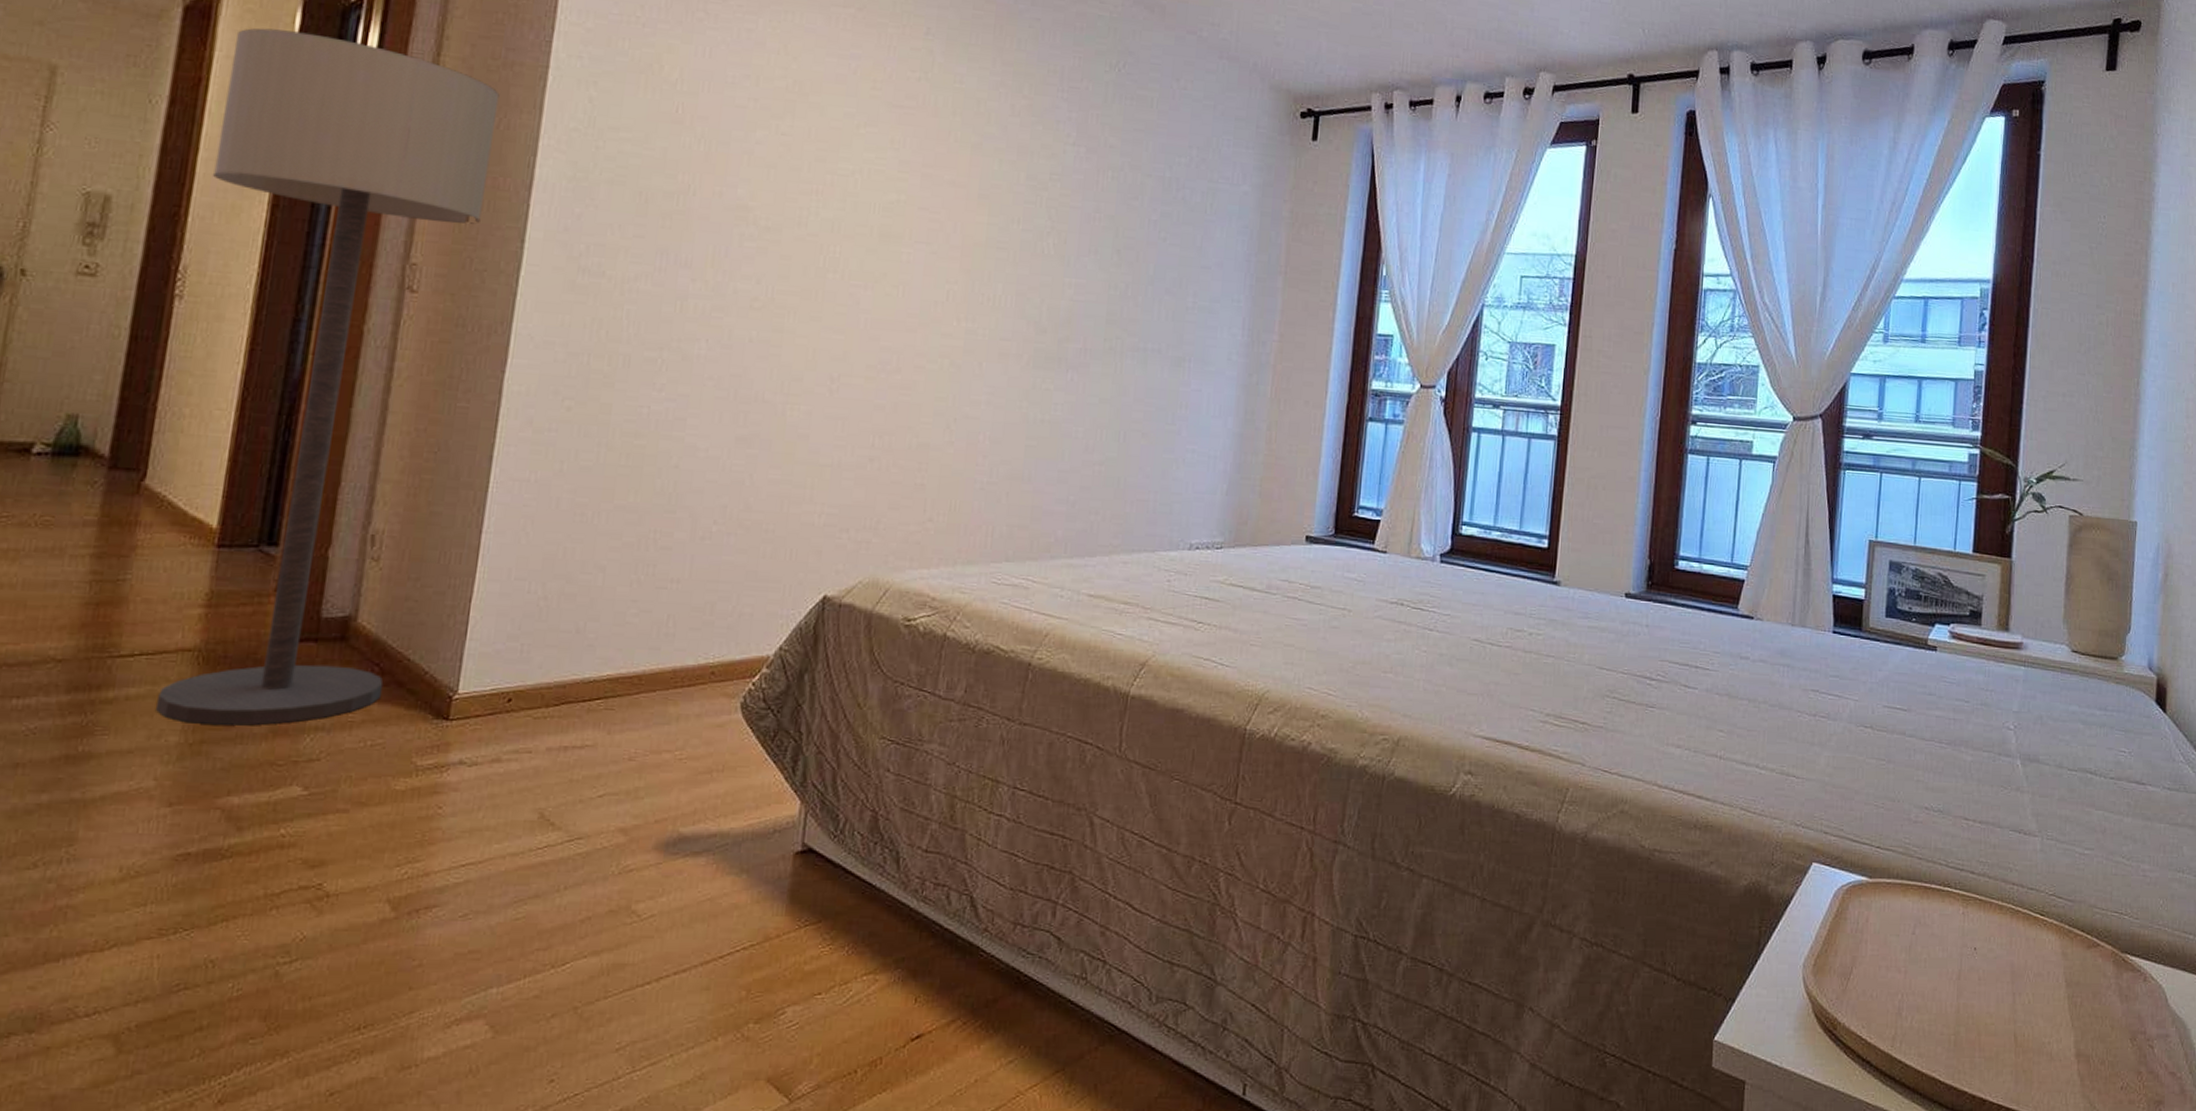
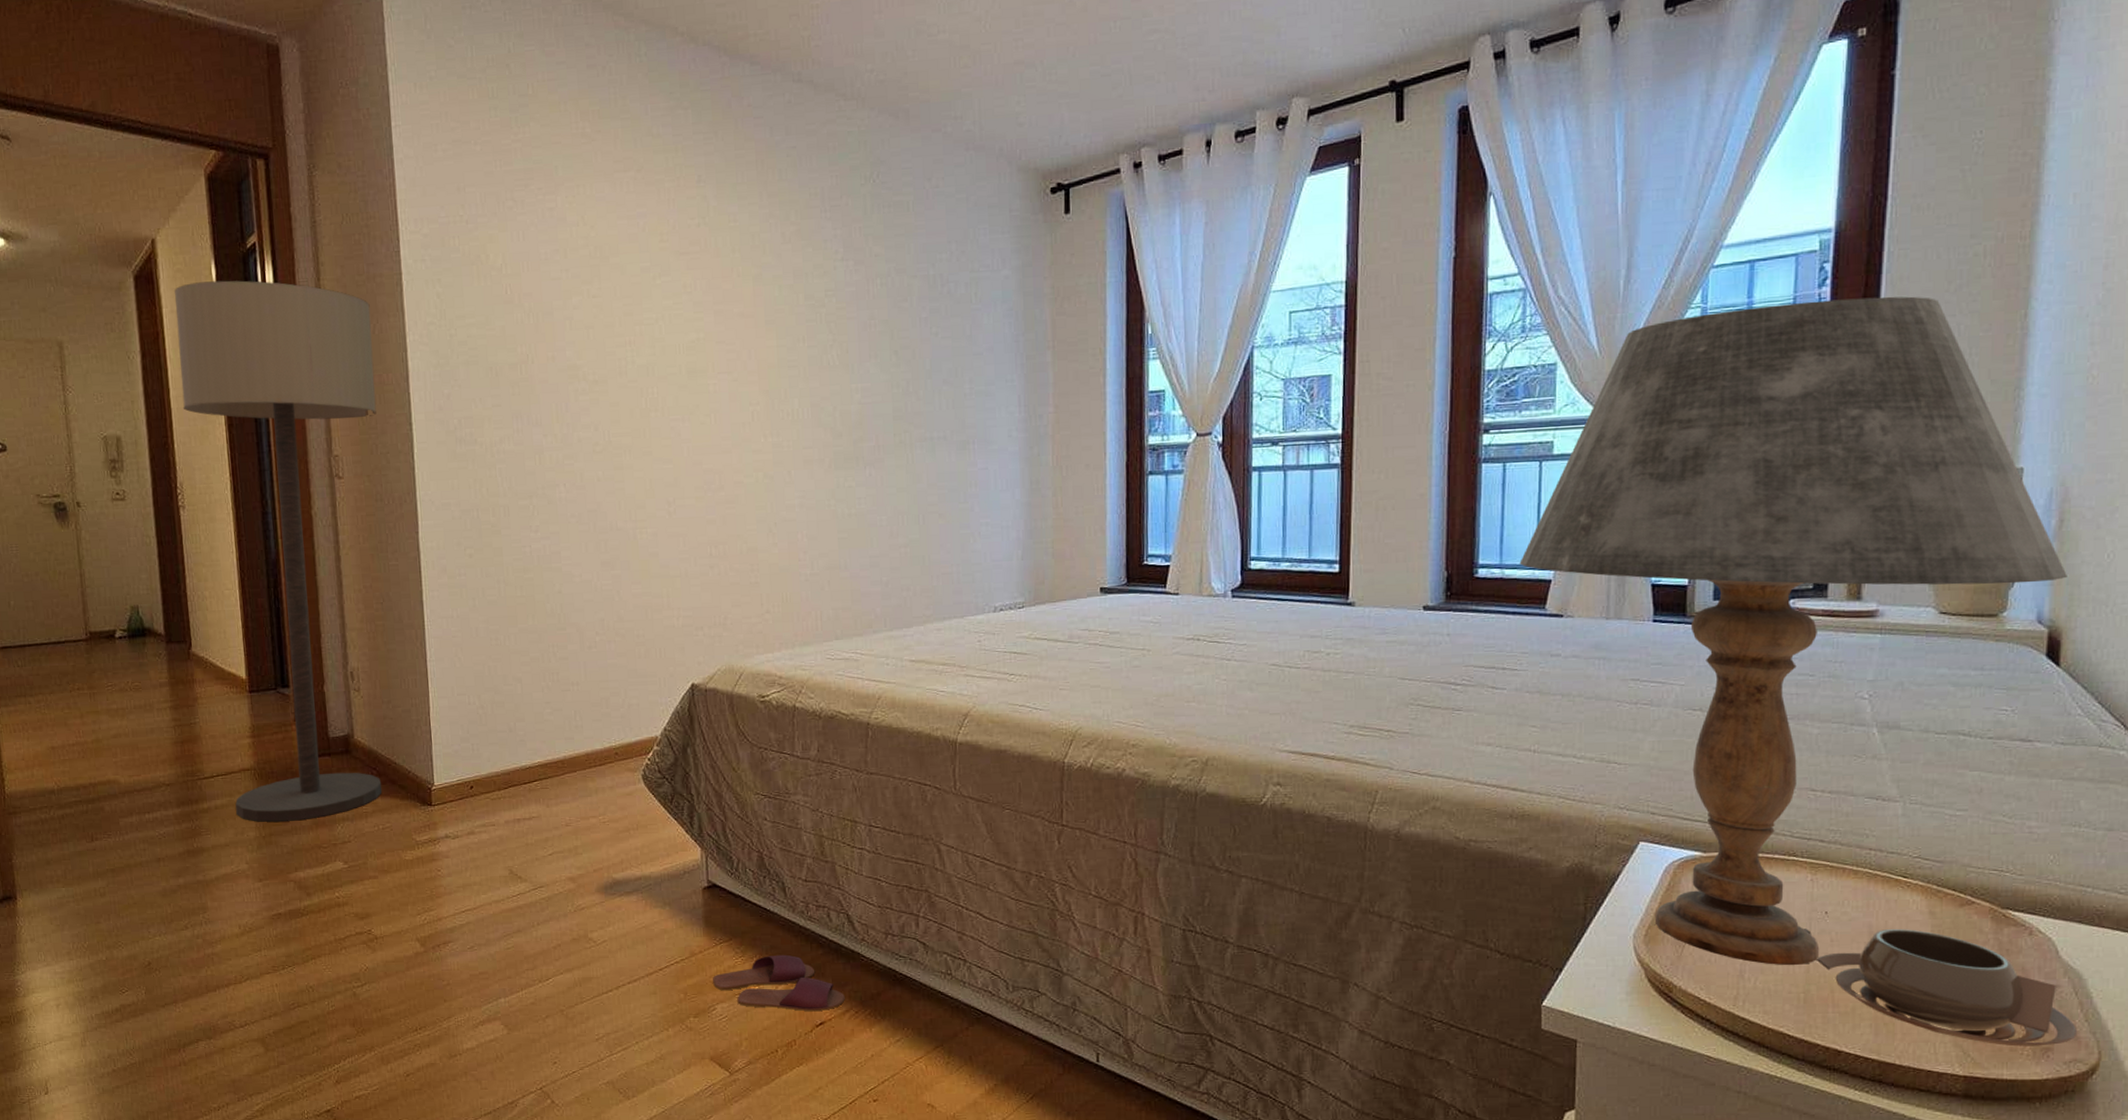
slippers: none [787,944,953,1020] -> present [713,954,845,1011]
table lamp: none [1717,340,2171,1005] -> present [1519,296,2067,966]
cup: none [1965,968,2184,1099] -> present [1815,928,2078,1047]

